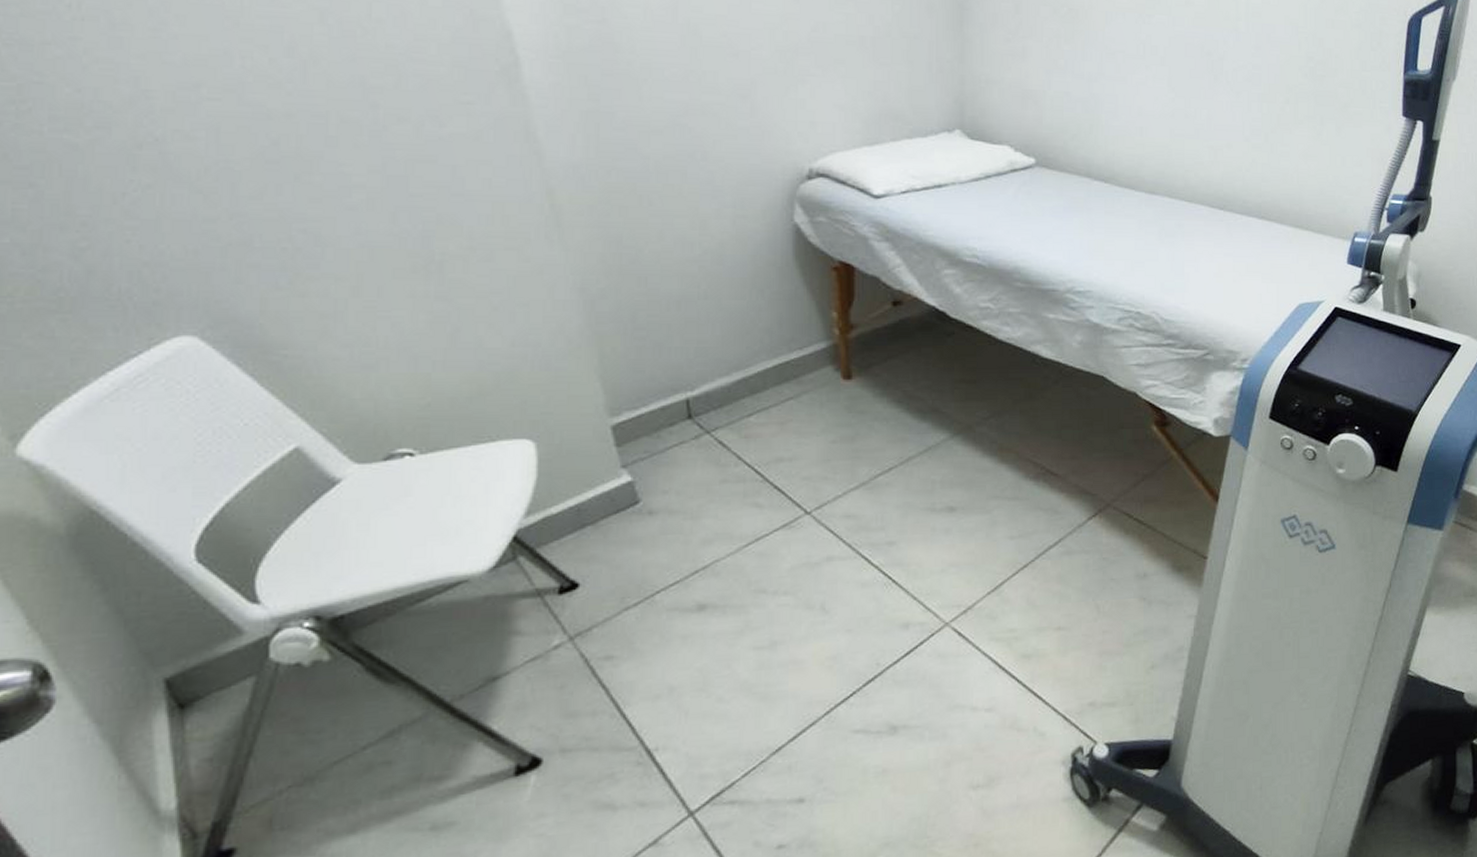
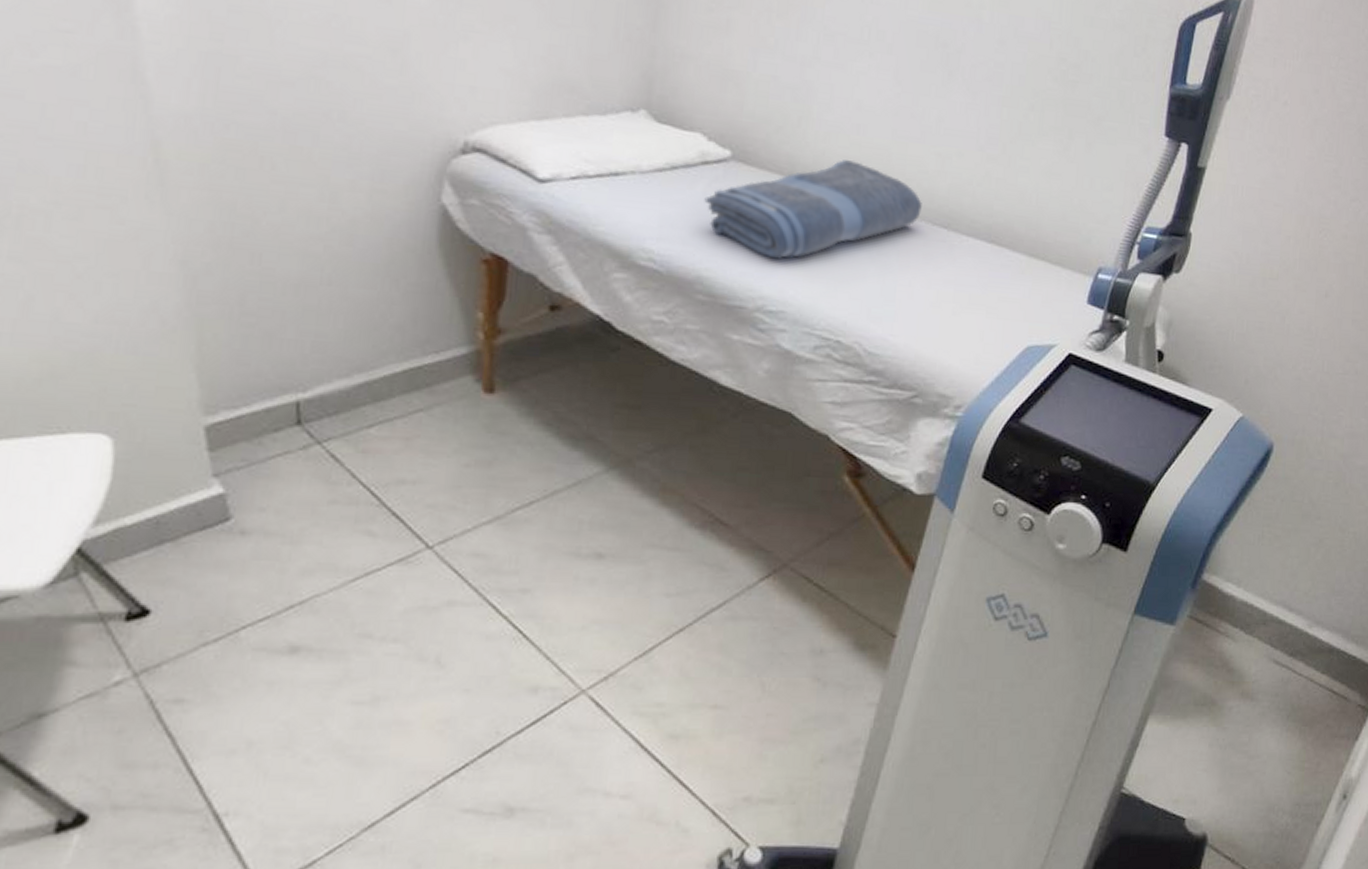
towel: none [1016,157,1200,246] -> present [704,159,922,258]

